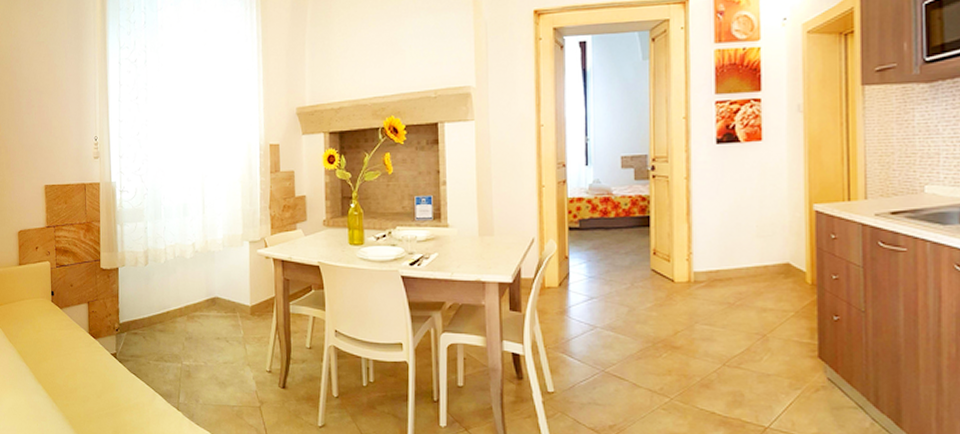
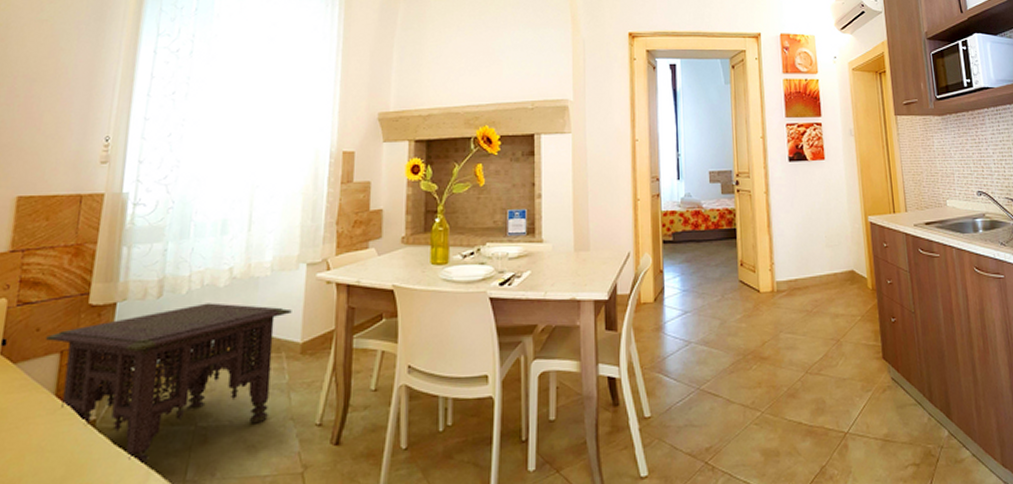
side table: none [78,271,241,392] -> present [46,303,292,470]

